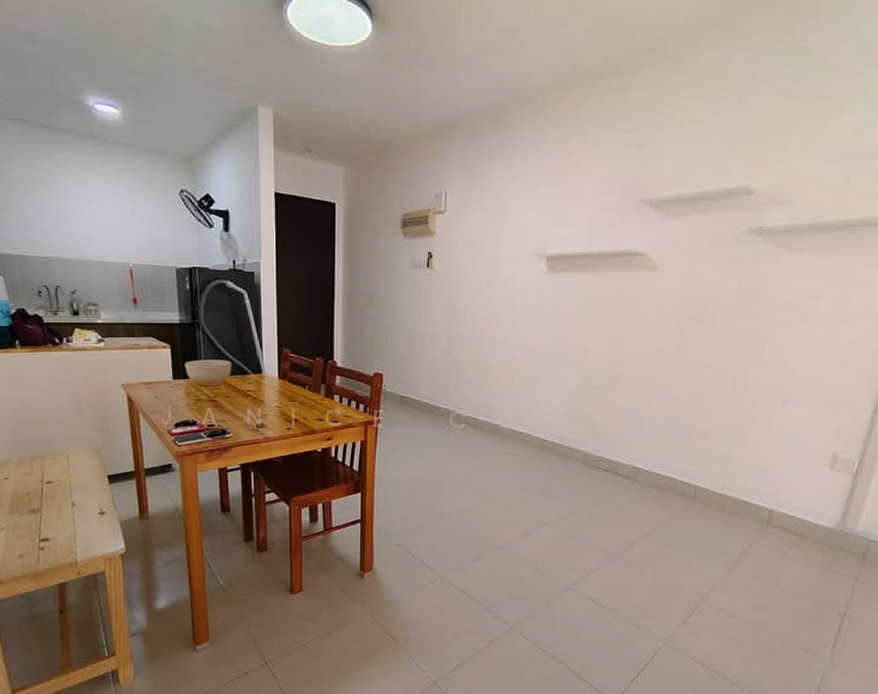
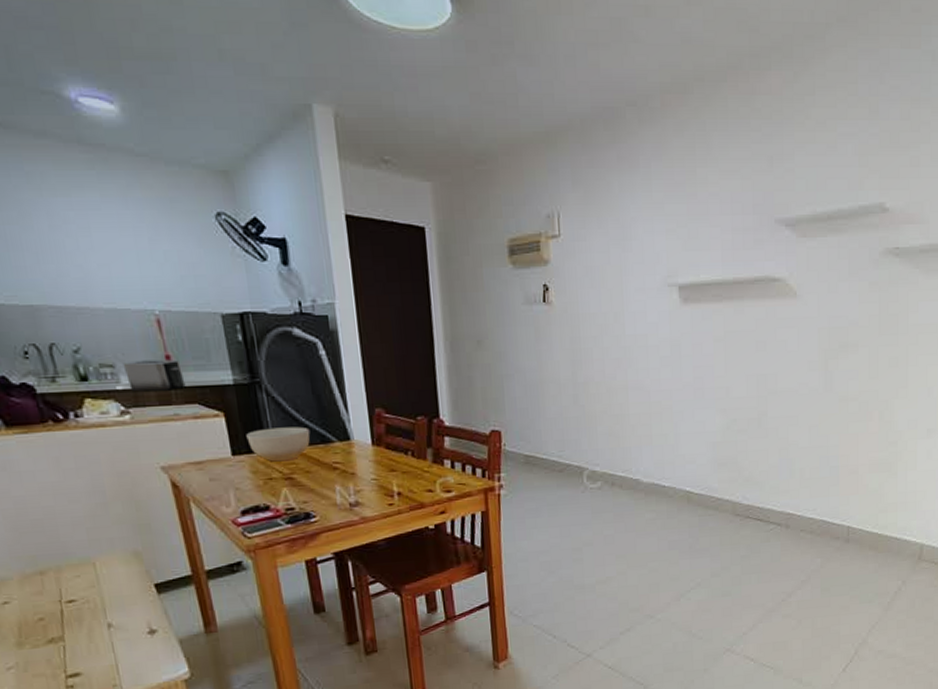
toaster: none [103,301,145,327] -> present [122,359,186,392]

